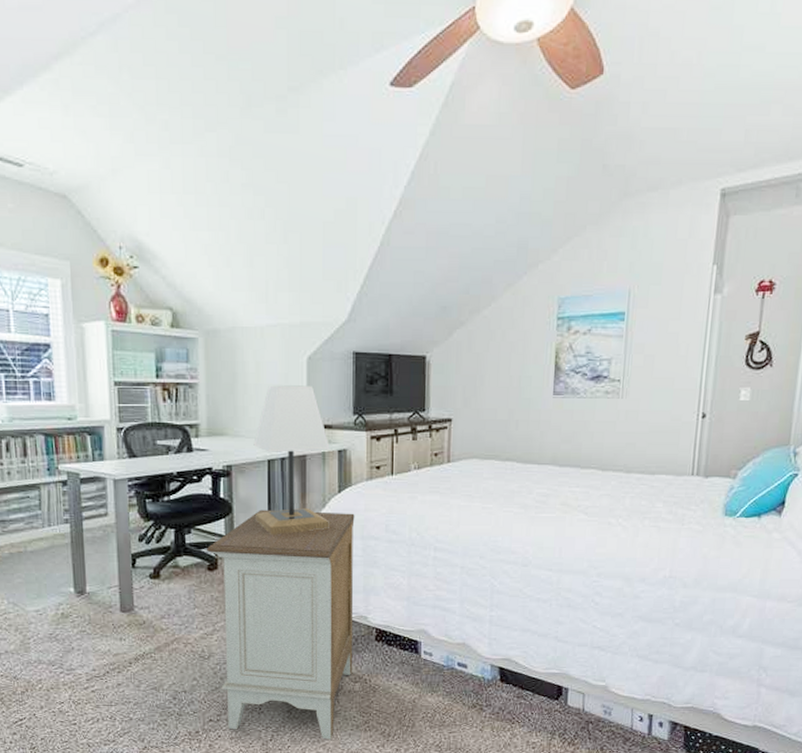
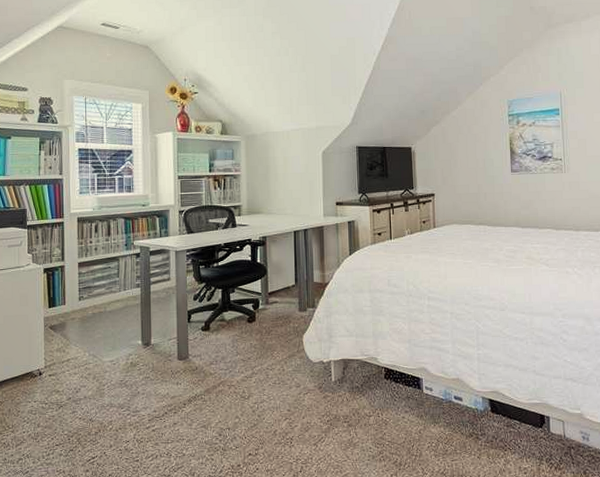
nightstand: present [206,509,355,740] -> none [246,271,367,470]
lamp: present [253,385,330,536] -> none [283,173,343,292]

